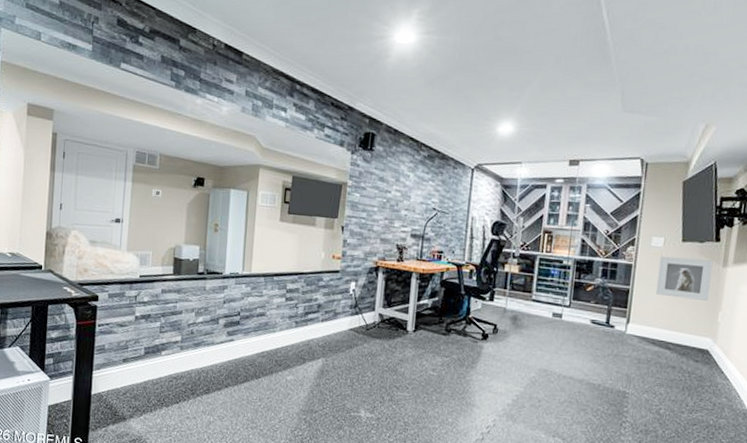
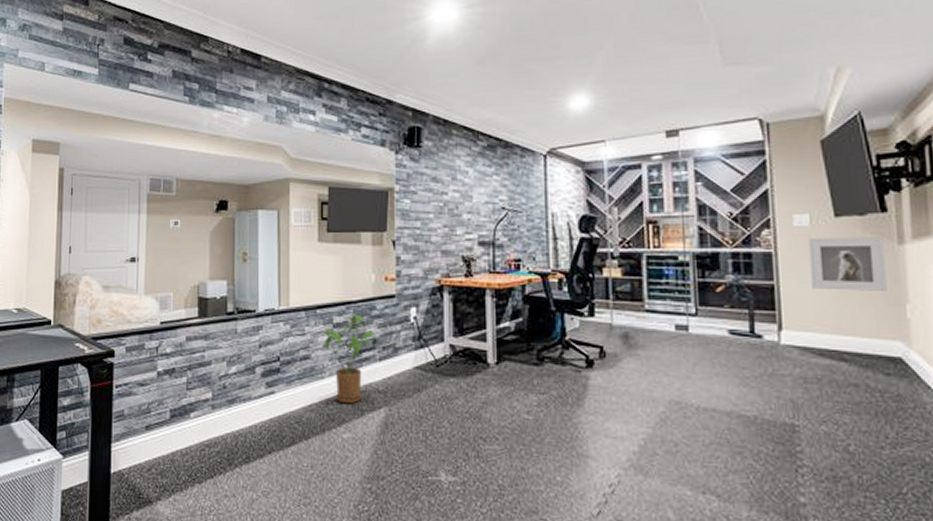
house plant: none [278,284,322,354] -> present [324,315,377,404]

